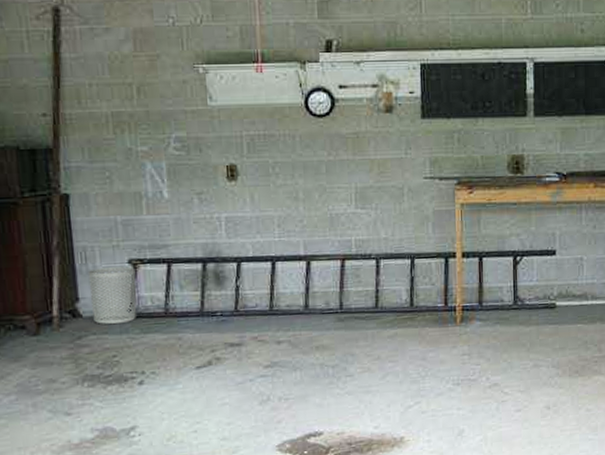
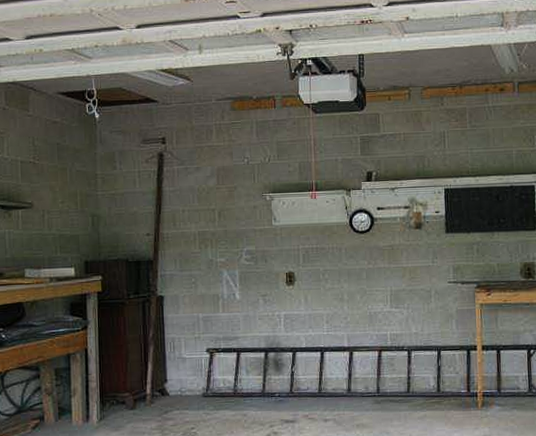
waste bin: present [88,266,137,325] -> none [175,354,212,402]

